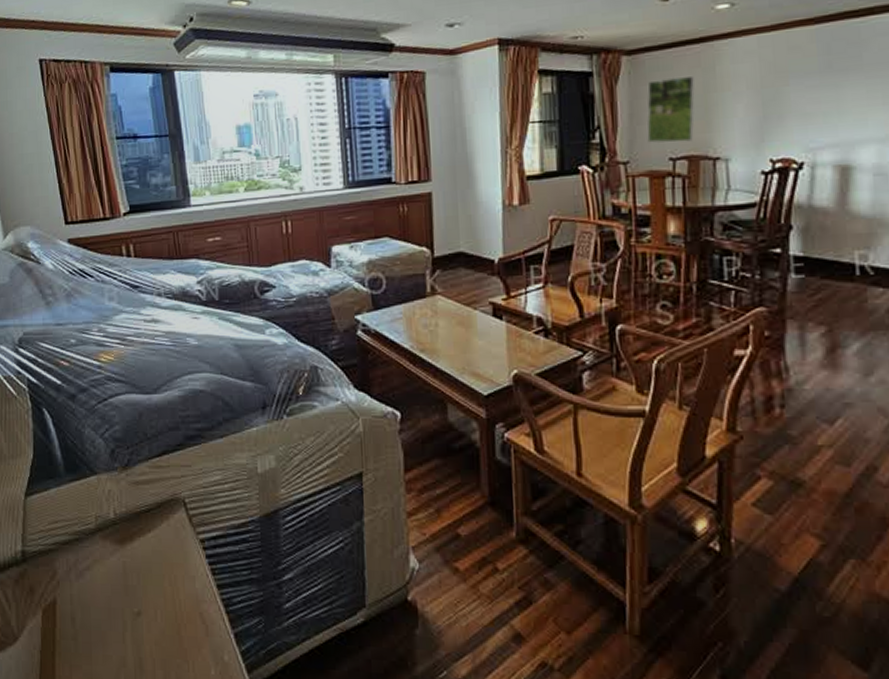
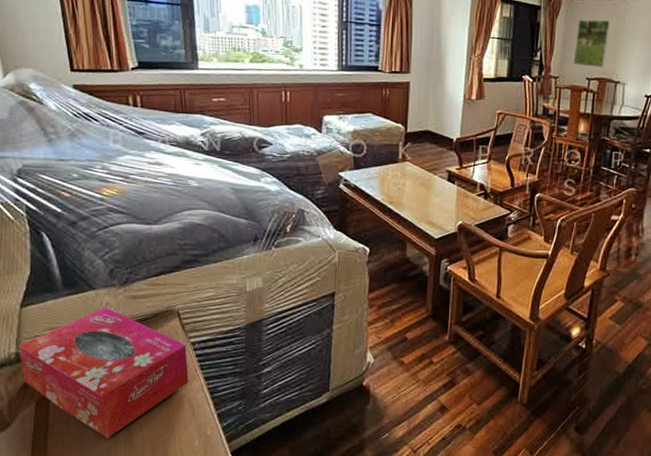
tissue box: none [24,495,200,660] -> present [18,307,189,438]

